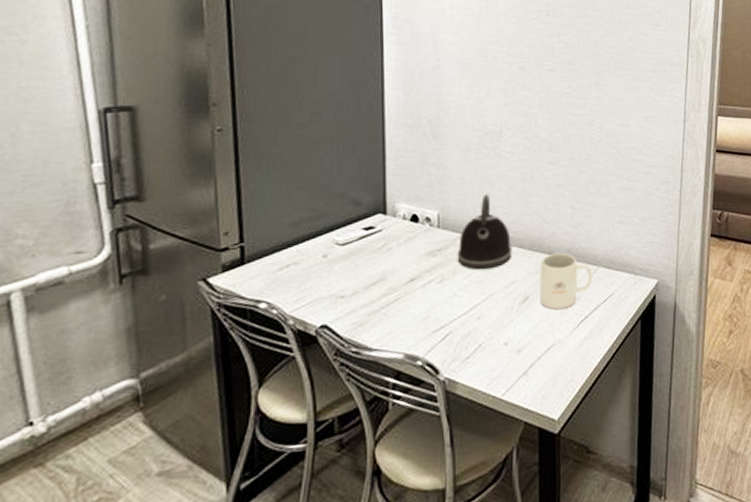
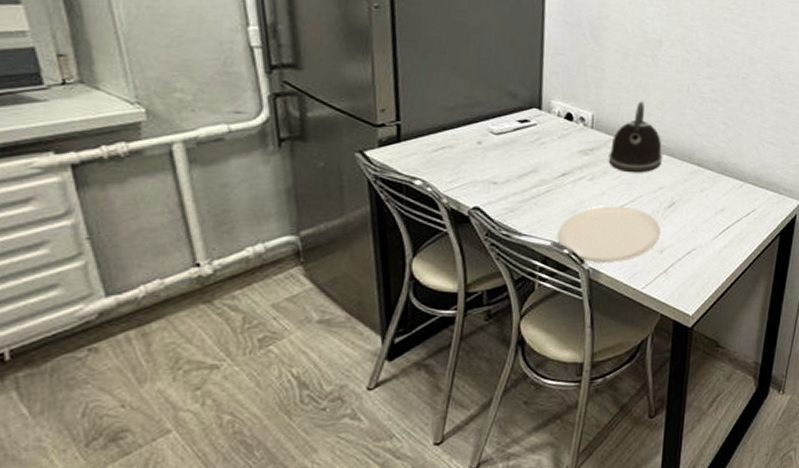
plate: none [409,306,516,372] -> present [557,206,661,262]
mug: present [539,252,593,310] -> none [685,165,739,218]

